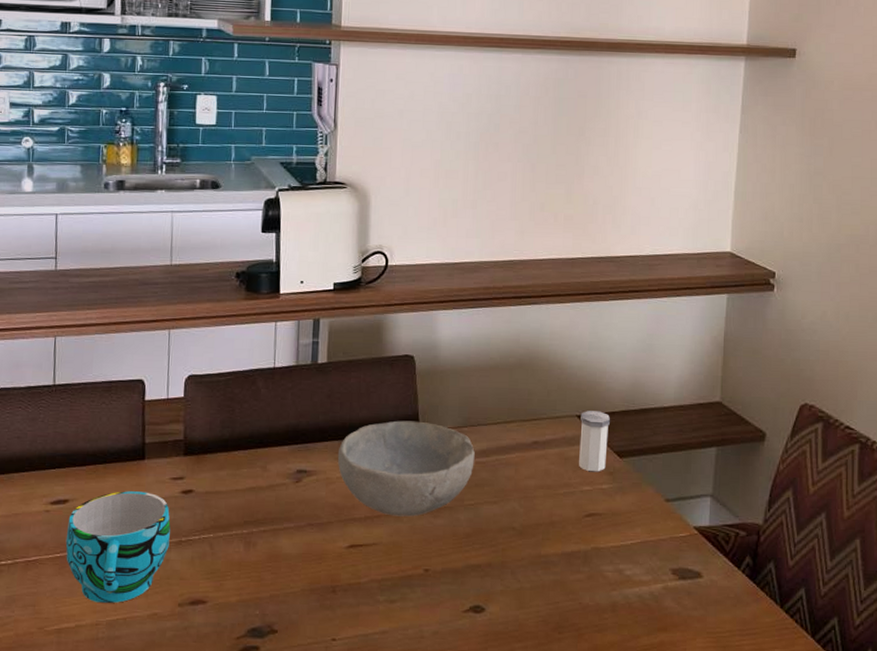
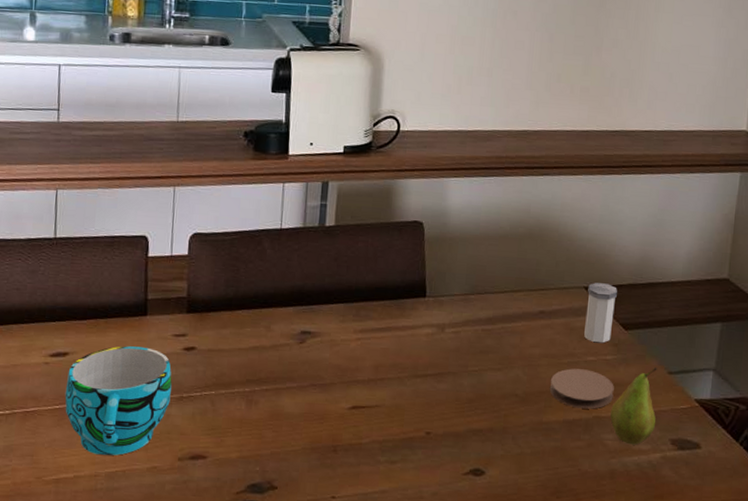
bowl: present [337,420,475,517] -> none [342,285,481,381]
coaster: none [546,499,612,540] -> present [549,368,614,409]
fruit: none [609,494,655,576] -> present [610,366,657,445]

